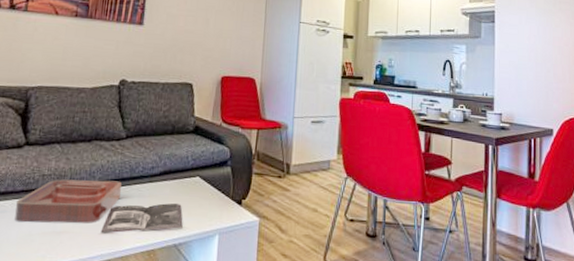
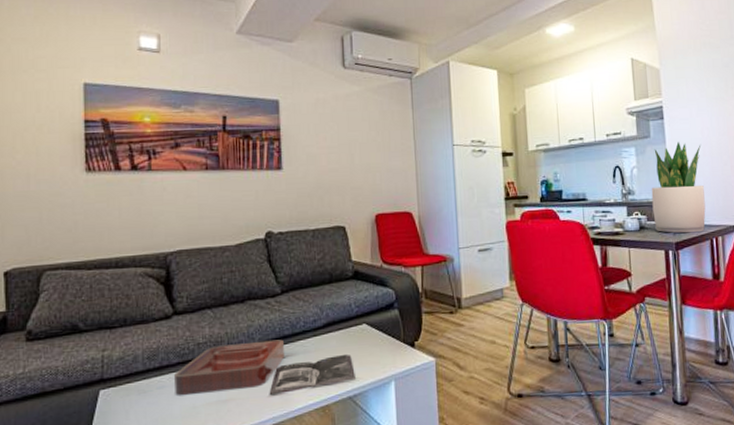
planter: none [477,45,528,132] -> present [651,142,706,234]

